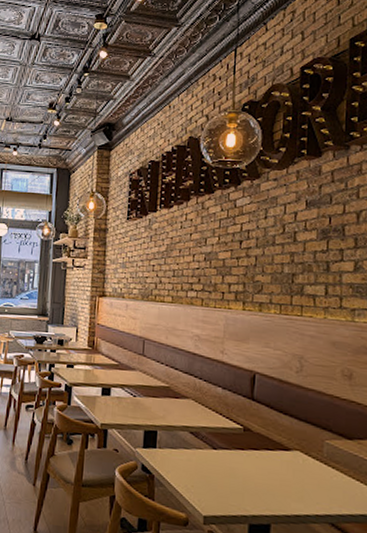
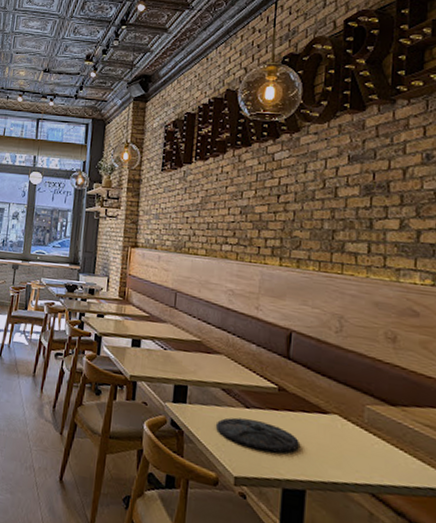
plate: none [184,459,264,491] -> present [215,417,299,454]

